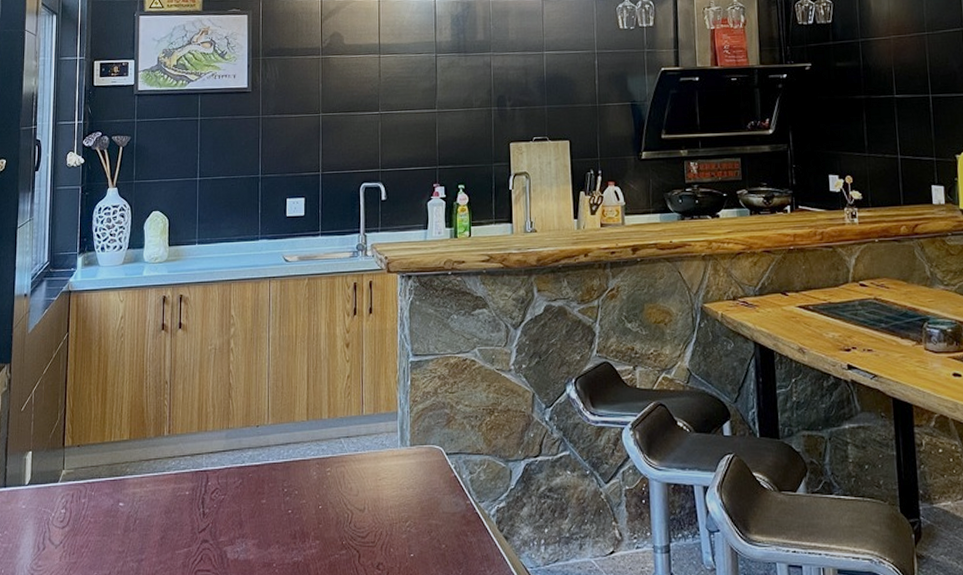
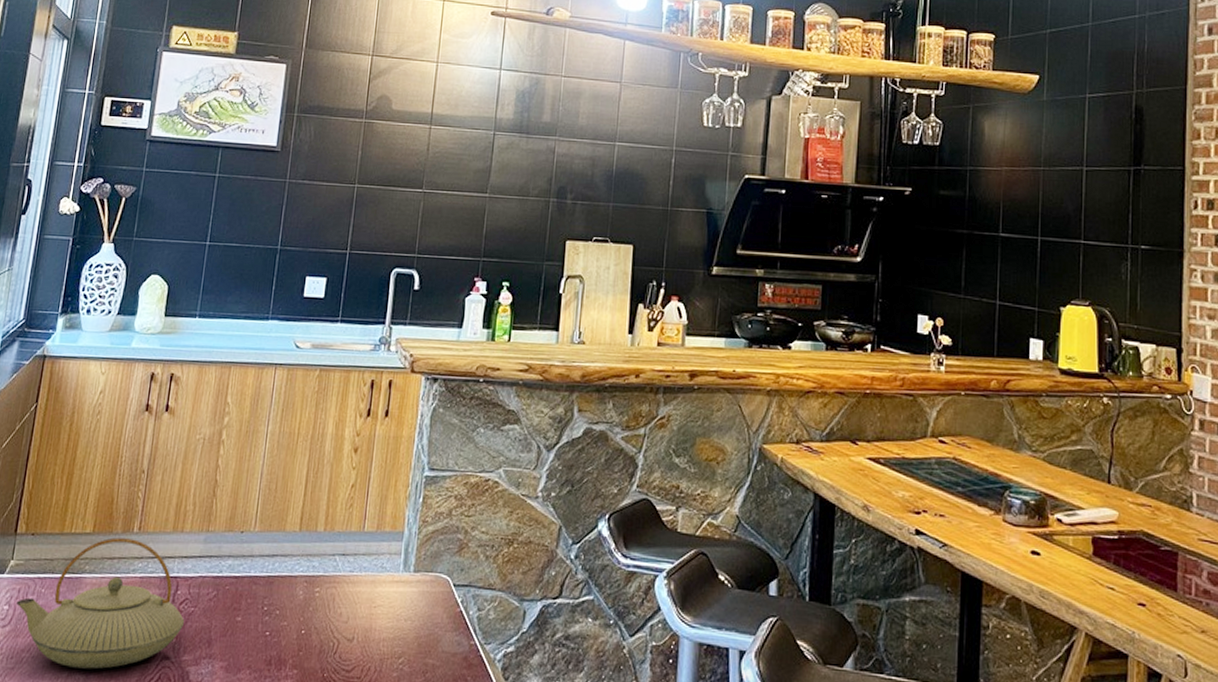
teapot: none [72,441,217,557] -> present [16,537,184,670]

